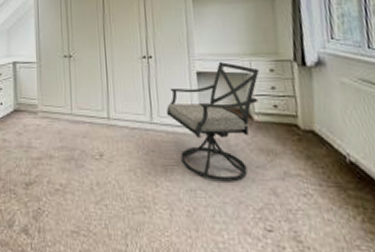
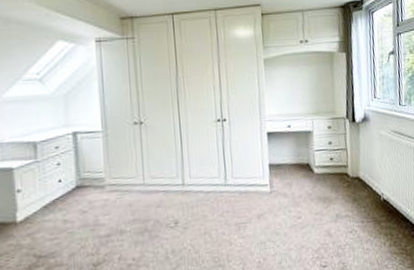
chair: present [166,61,259,182] -> none [239,121,320,231]

